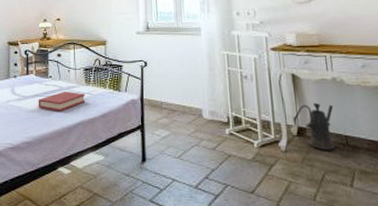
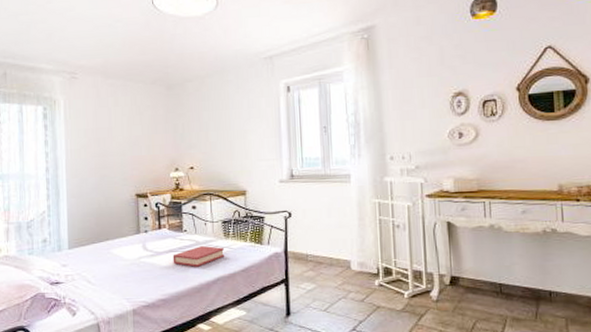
watering can: present [293,103,335,150] -> none [446,251,490,299]

